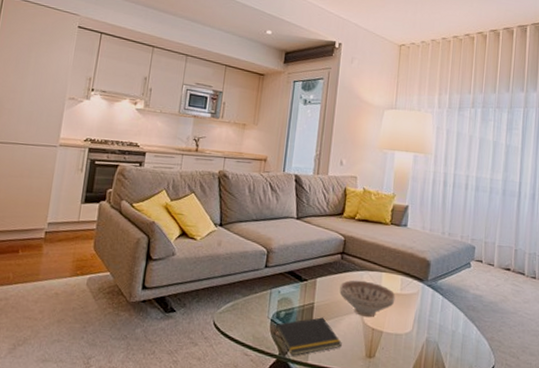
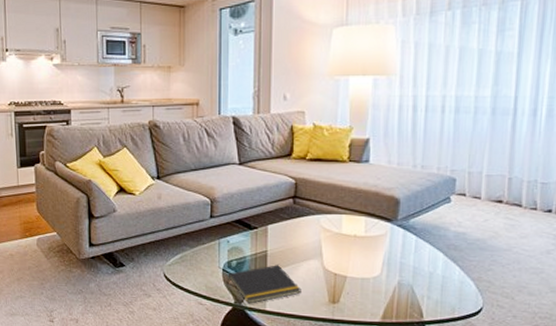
decorative bowl: present [339,280,396,318] -> none [294,224,359,263]

